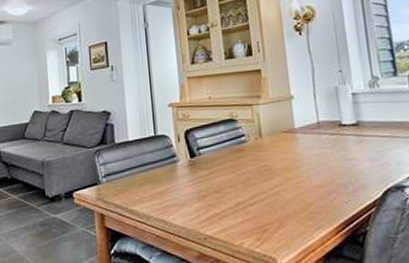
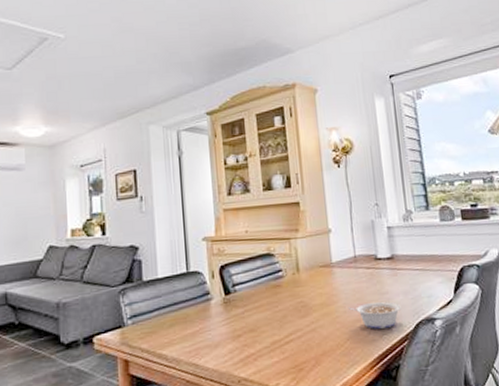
legume: none [311,167,368,195] -> present [347,301,401,329]

